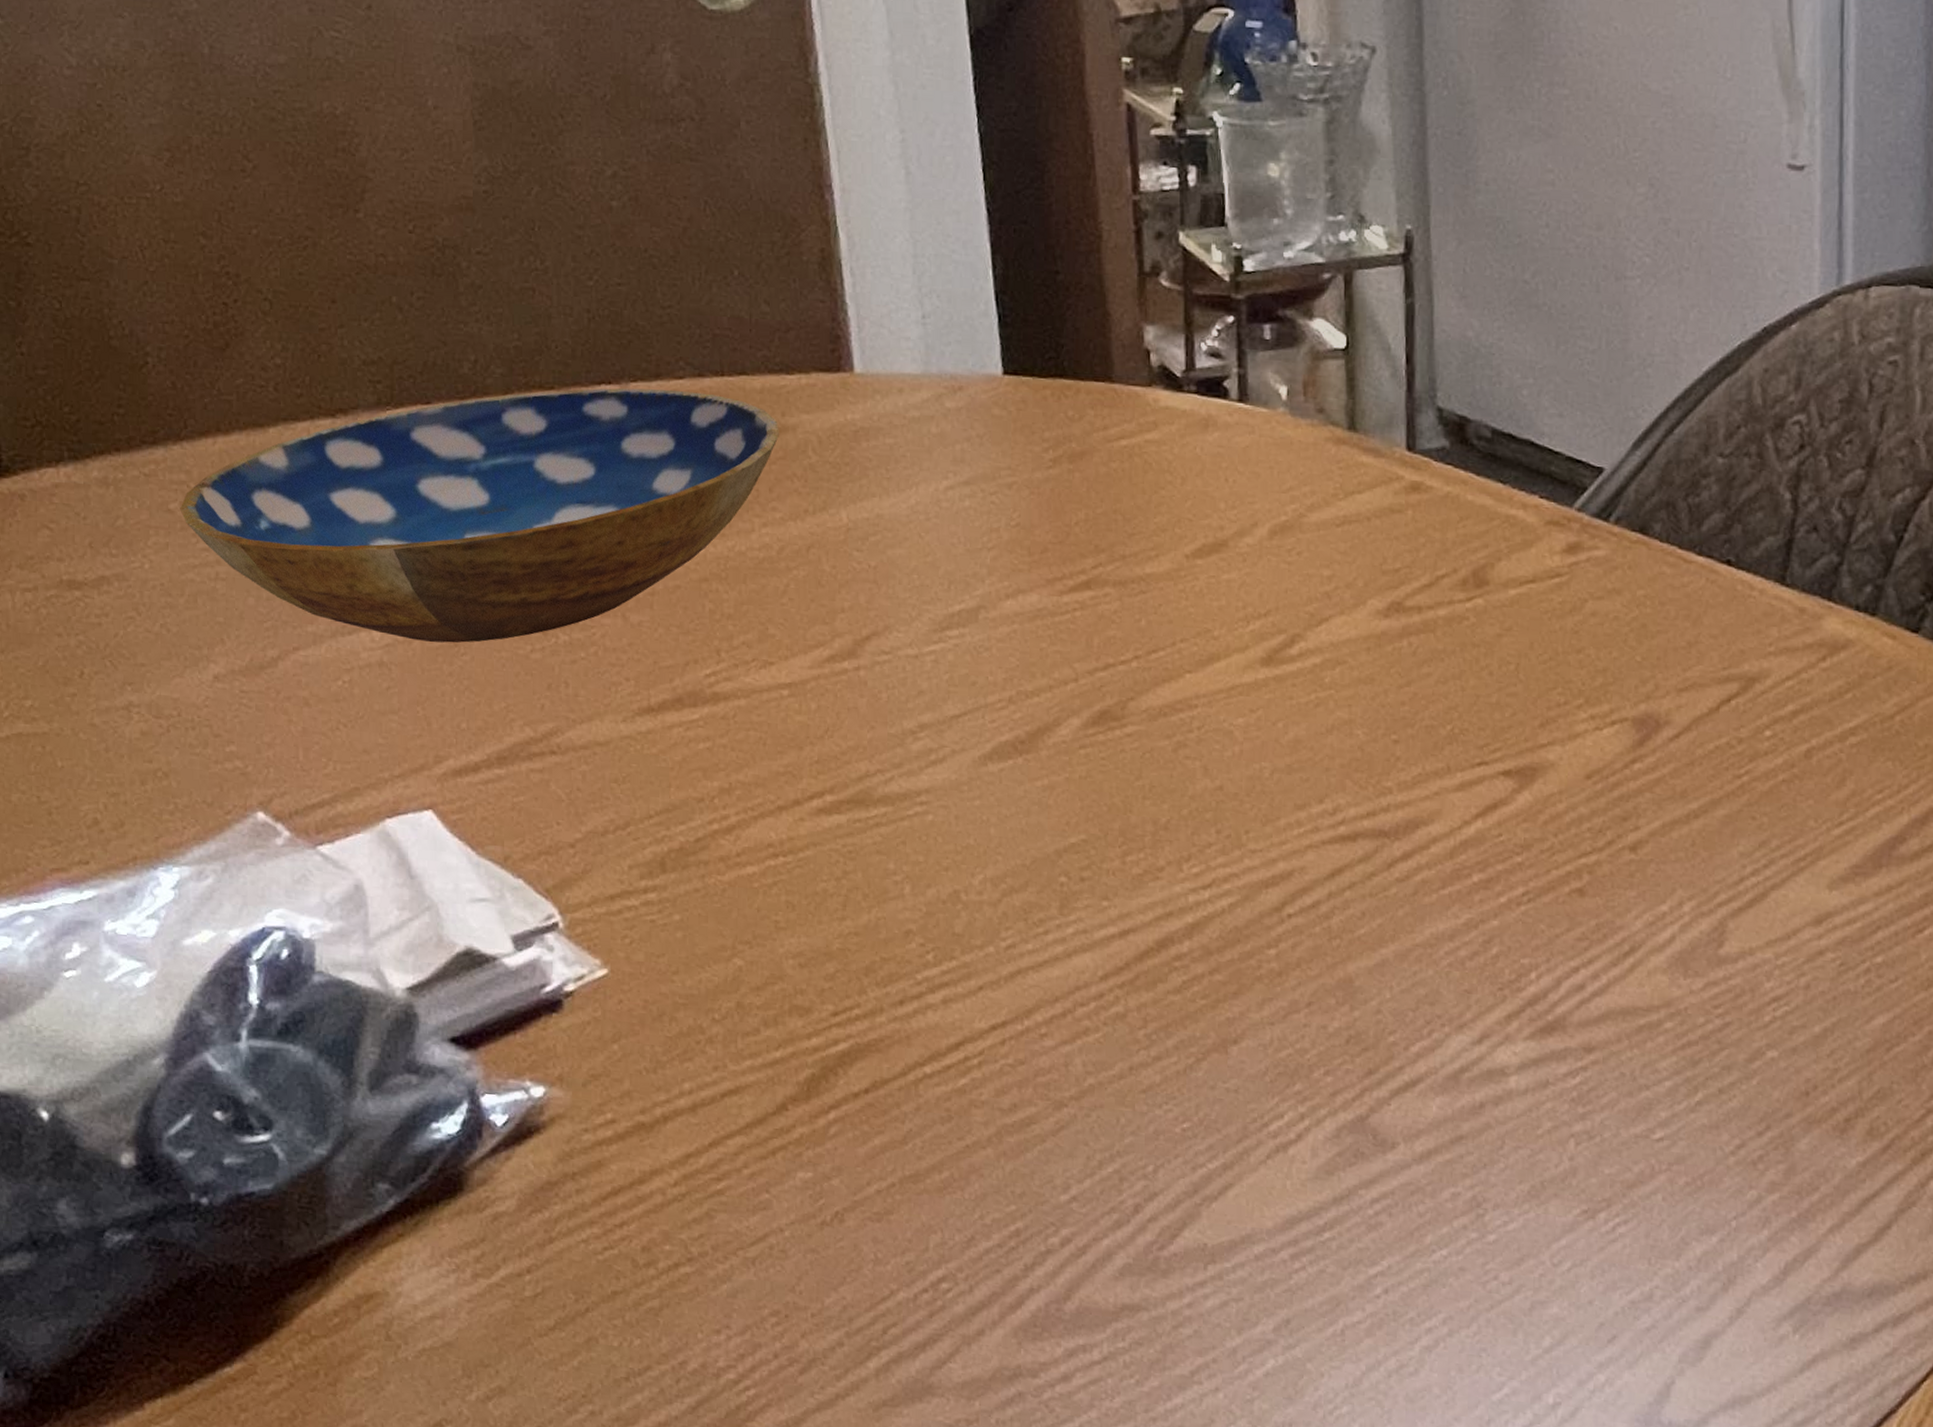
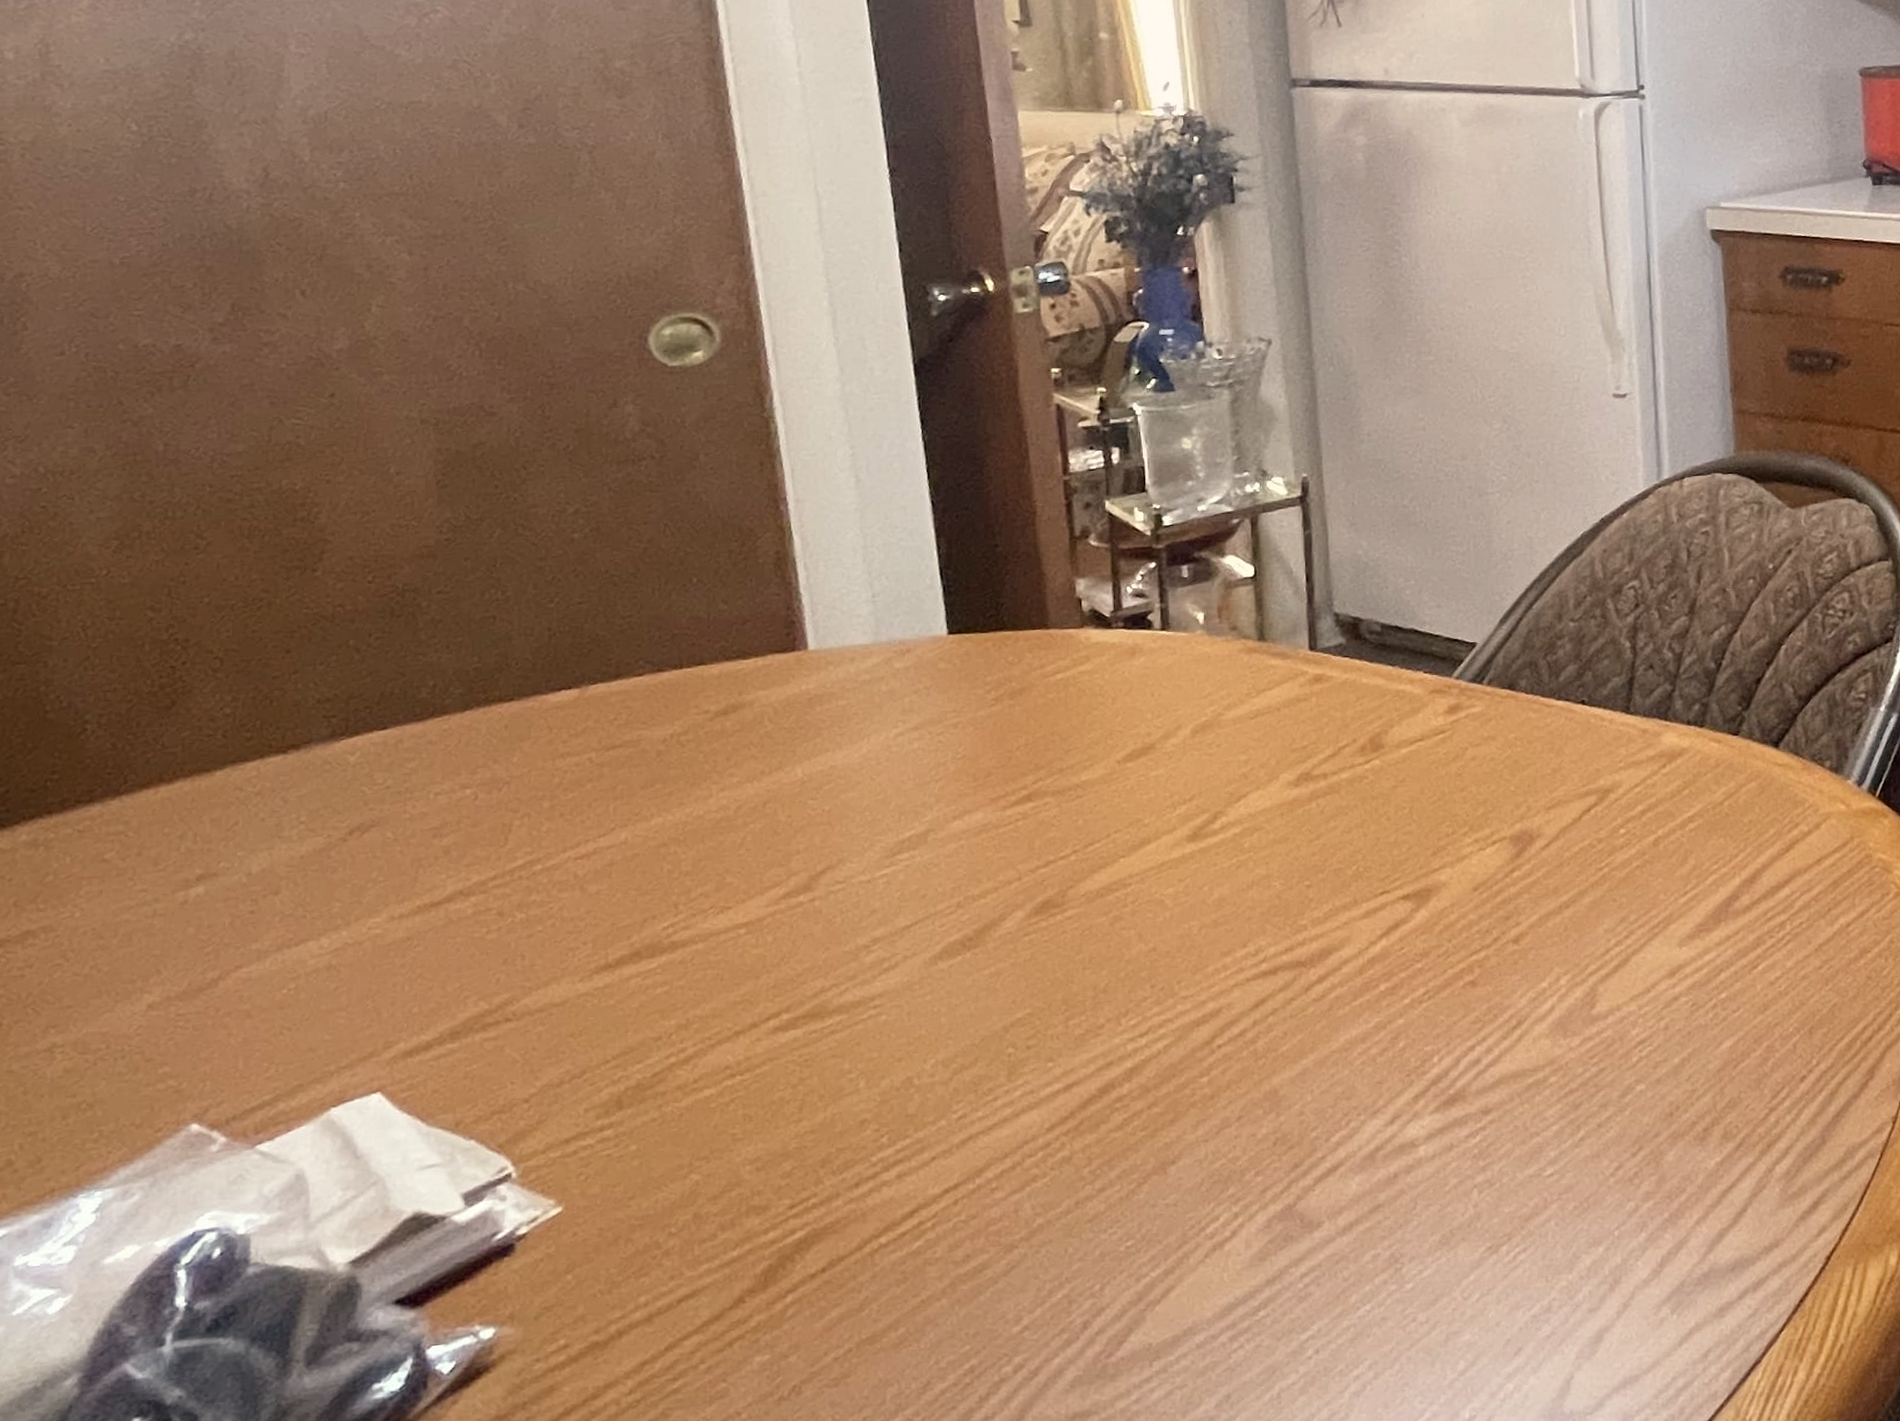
bowl: present [180,388,779,643] -> none [116,685,736,941]

